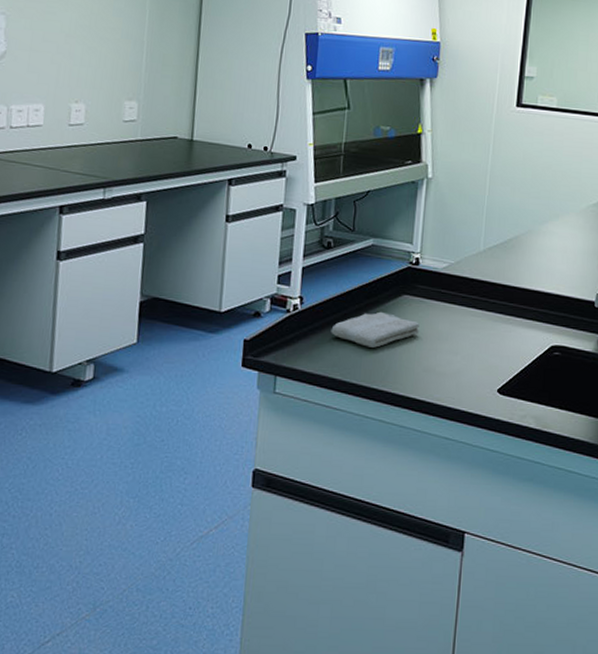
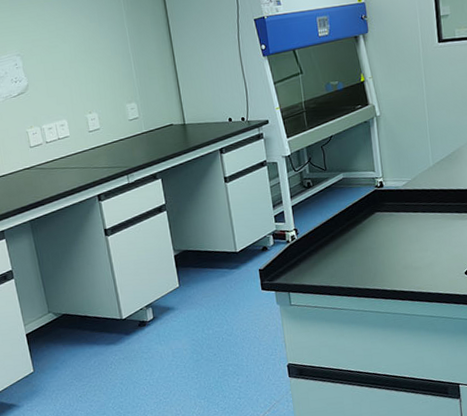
washcloth: present [331,311,419,348] -> none [324,228,394,258]

